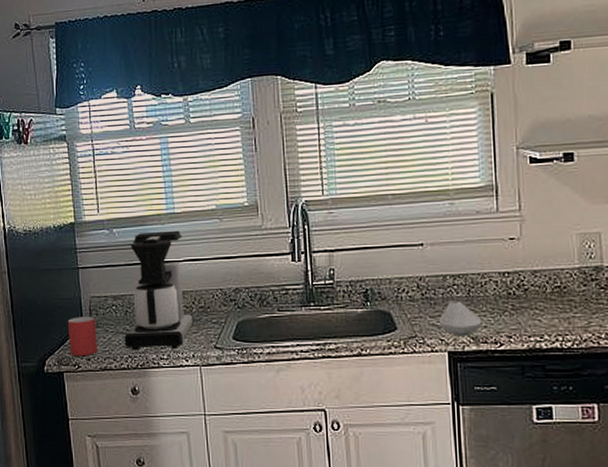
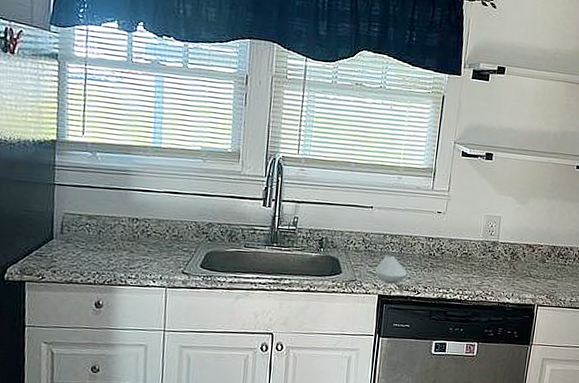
mug: present [67,316,97,357] -> none [35,230,67,269]
coffee maker: present [124,230,194,350] -> none [94,160,166,270]

